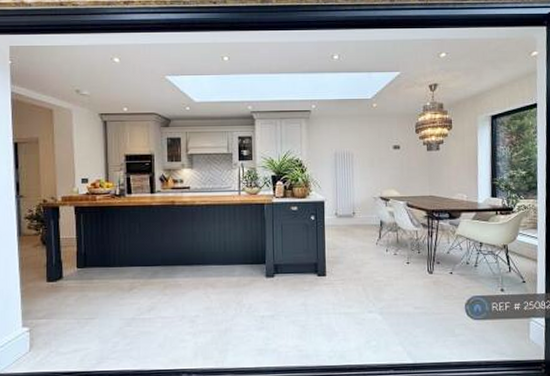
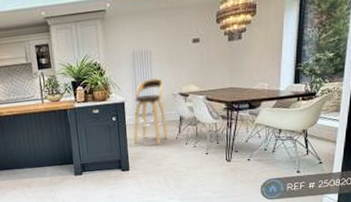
bar stool: none [331,179,368,250] -> present [133,77,168,145]

